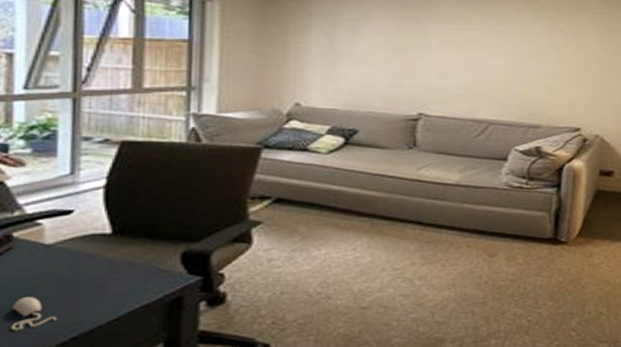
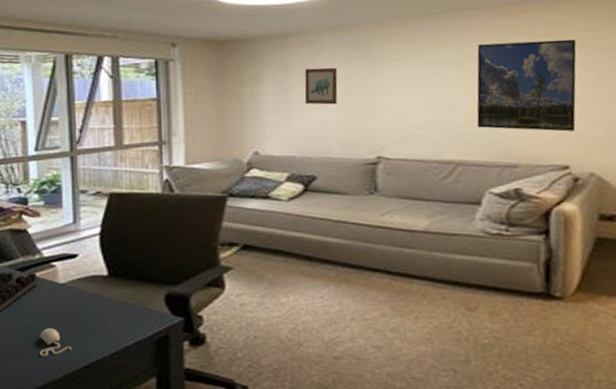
wall art: none [352,23,386,61] -> present [304,67,338,105]
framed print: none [509,16,593,99] -> present [477,39,577,132]

